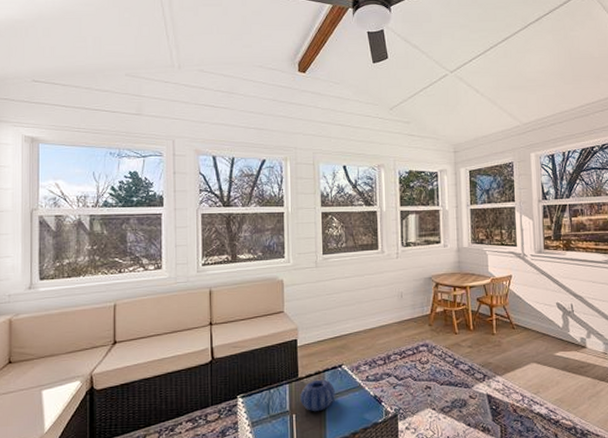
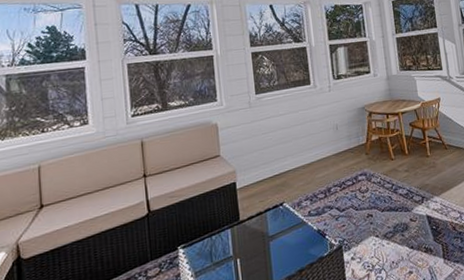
decorative bowl: present [300,379,336,412] -> none [243,220,279,254]

